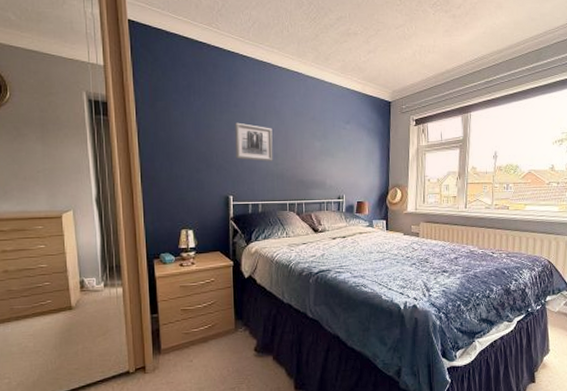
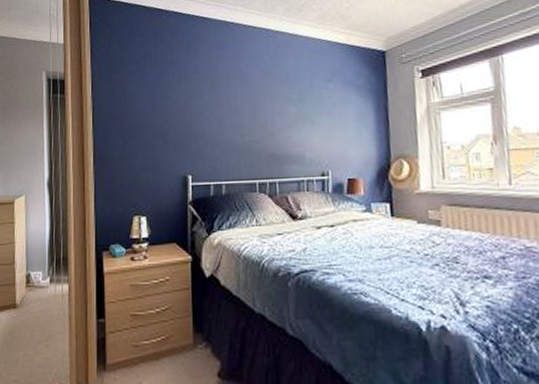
wall art: present [235,122,273,161] -> none [194,90,239,134]

